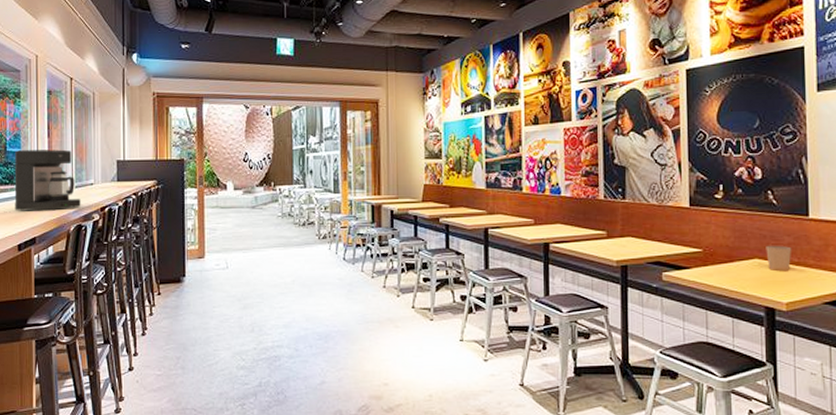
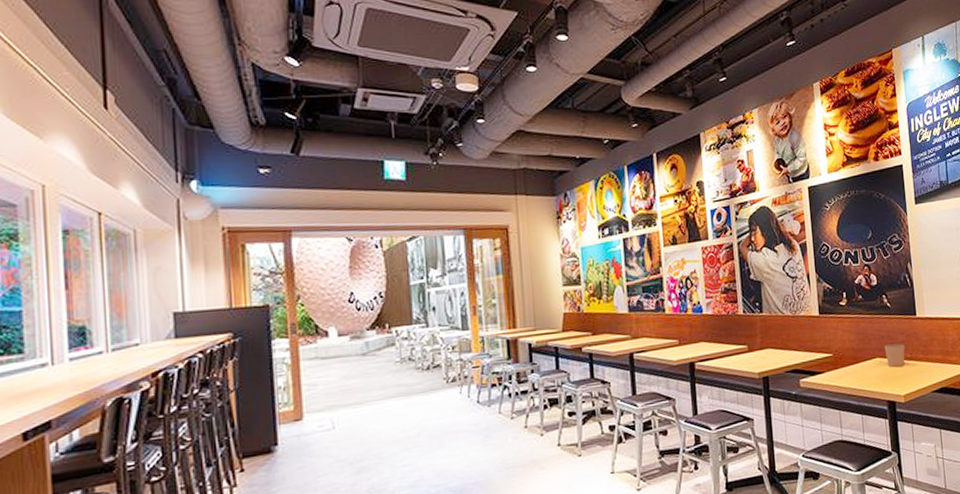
coffee maker: present [14,149,81,211] -> none [12,303,121,389]

